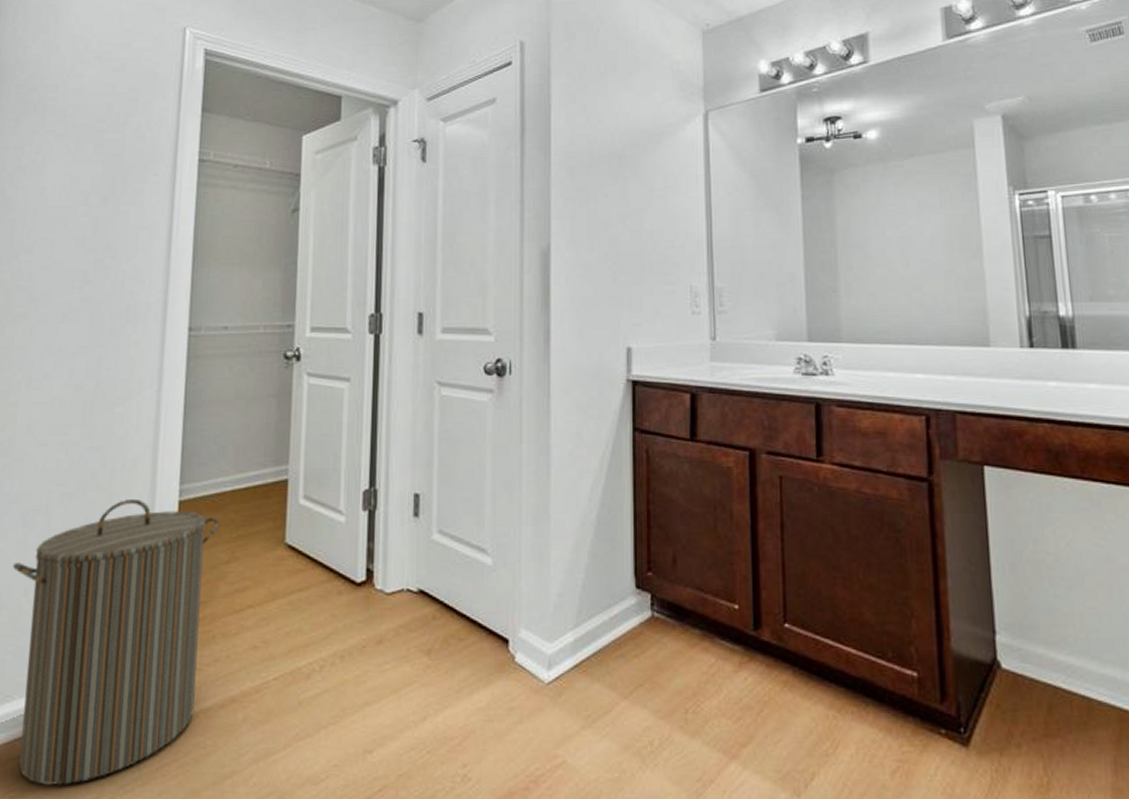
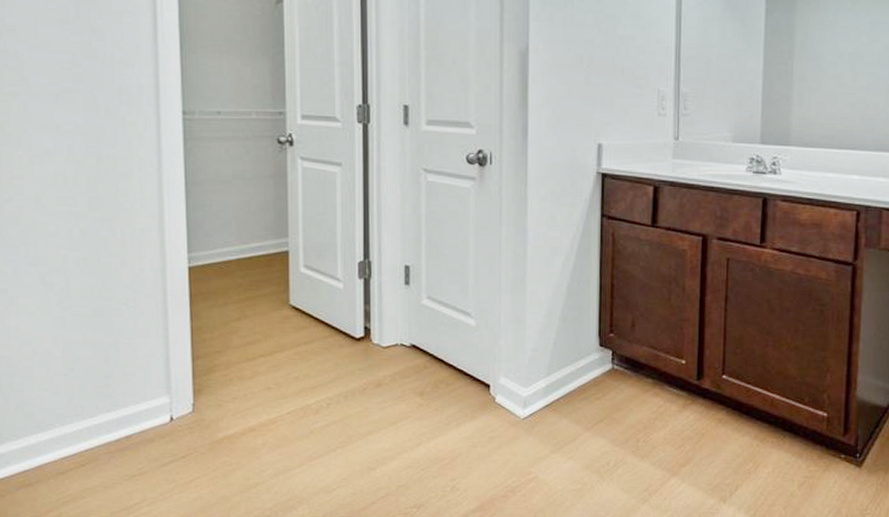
laundry hamper: present [12,499,219,785] -> none [38,265,227,493]

